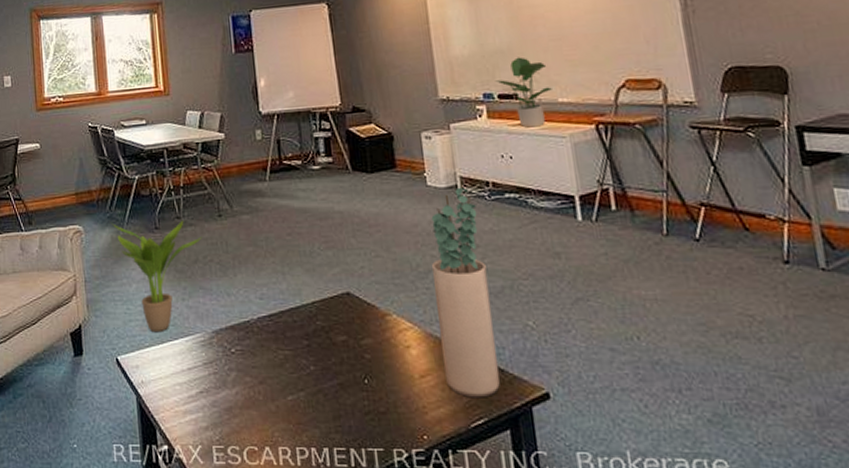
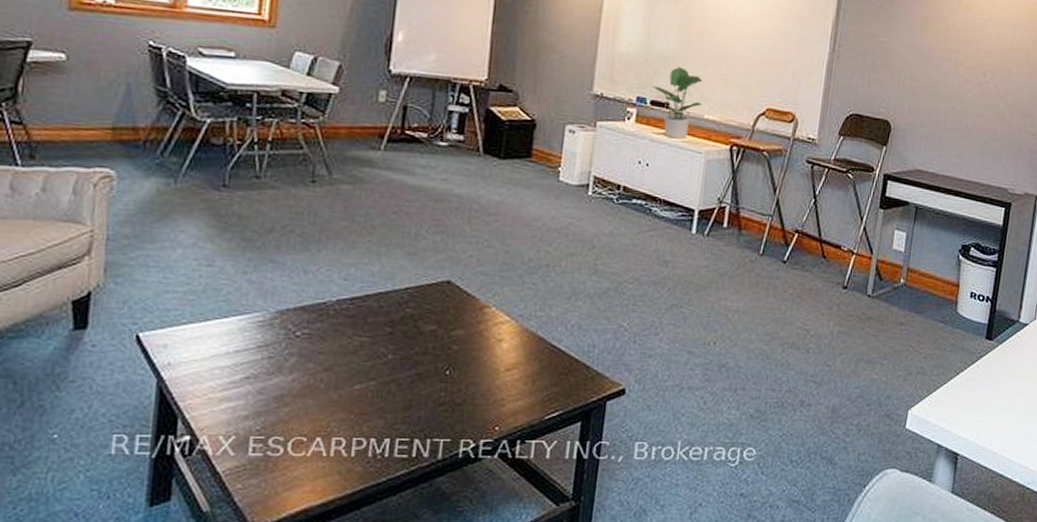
potted plant: present [112,220,202,333] -> none [161,172,285,308]
vase: present [431,177,500,398] -> none [531,177,603,392]

